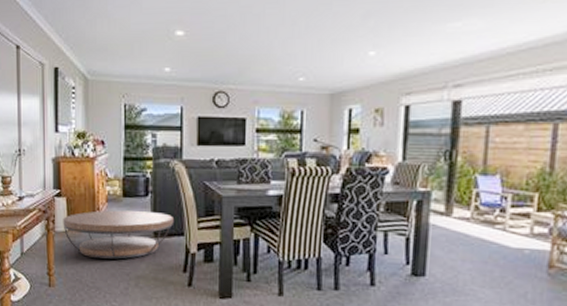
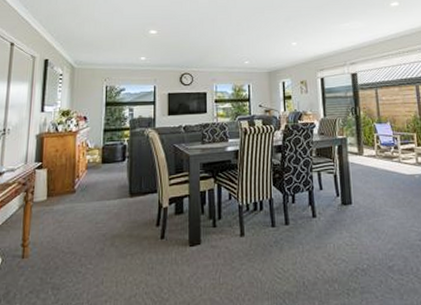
coffee table: present [63,210,175,260] -> none [42,174,149,223]

